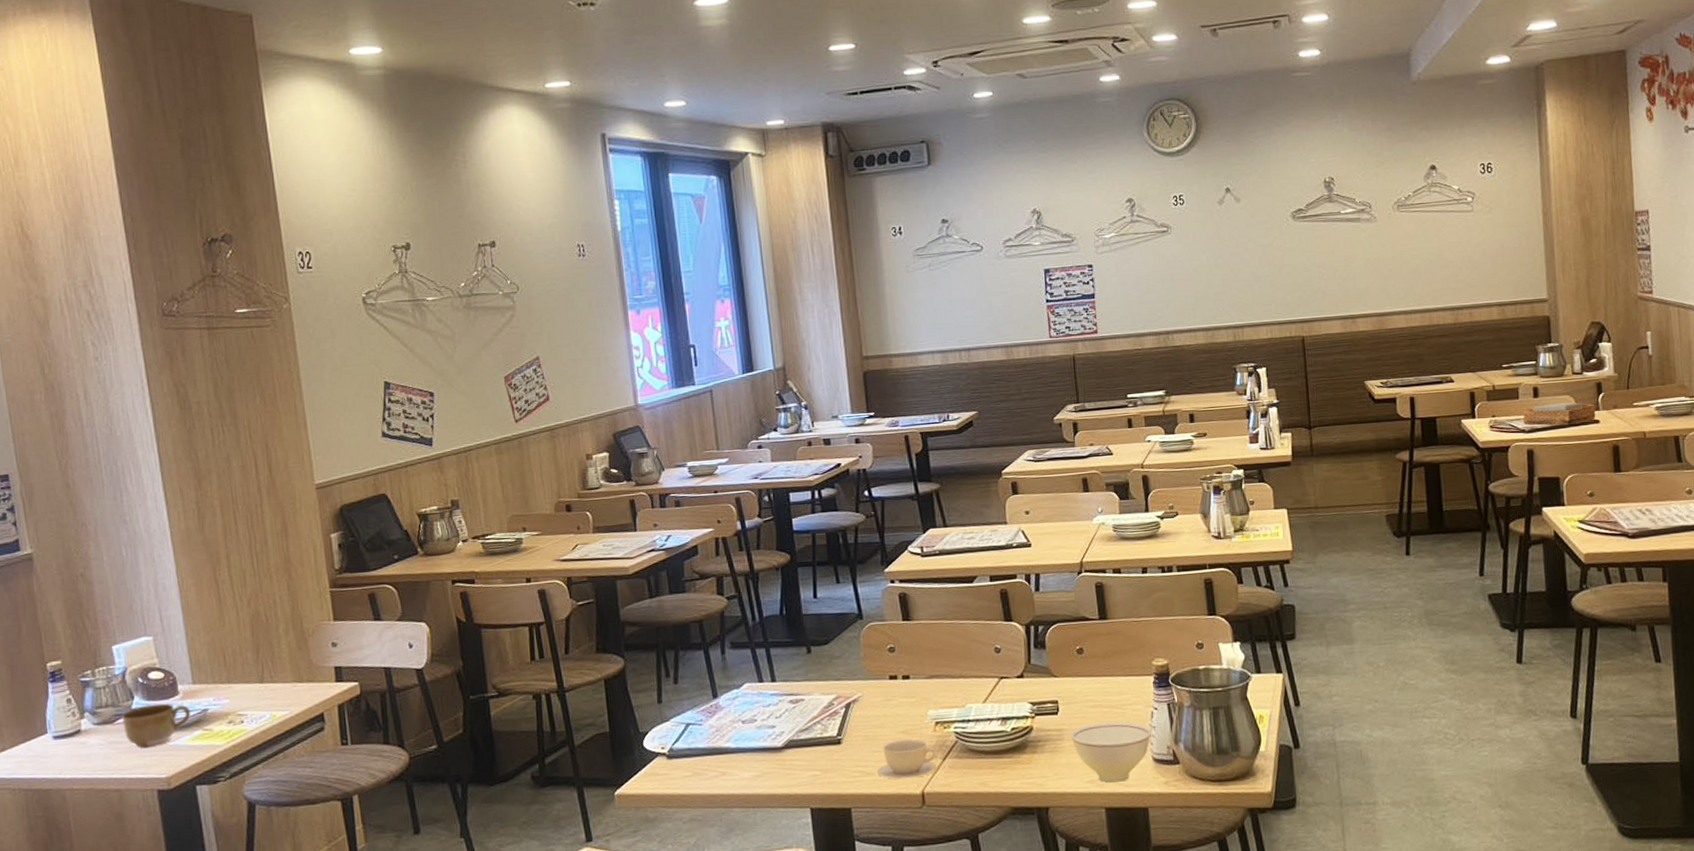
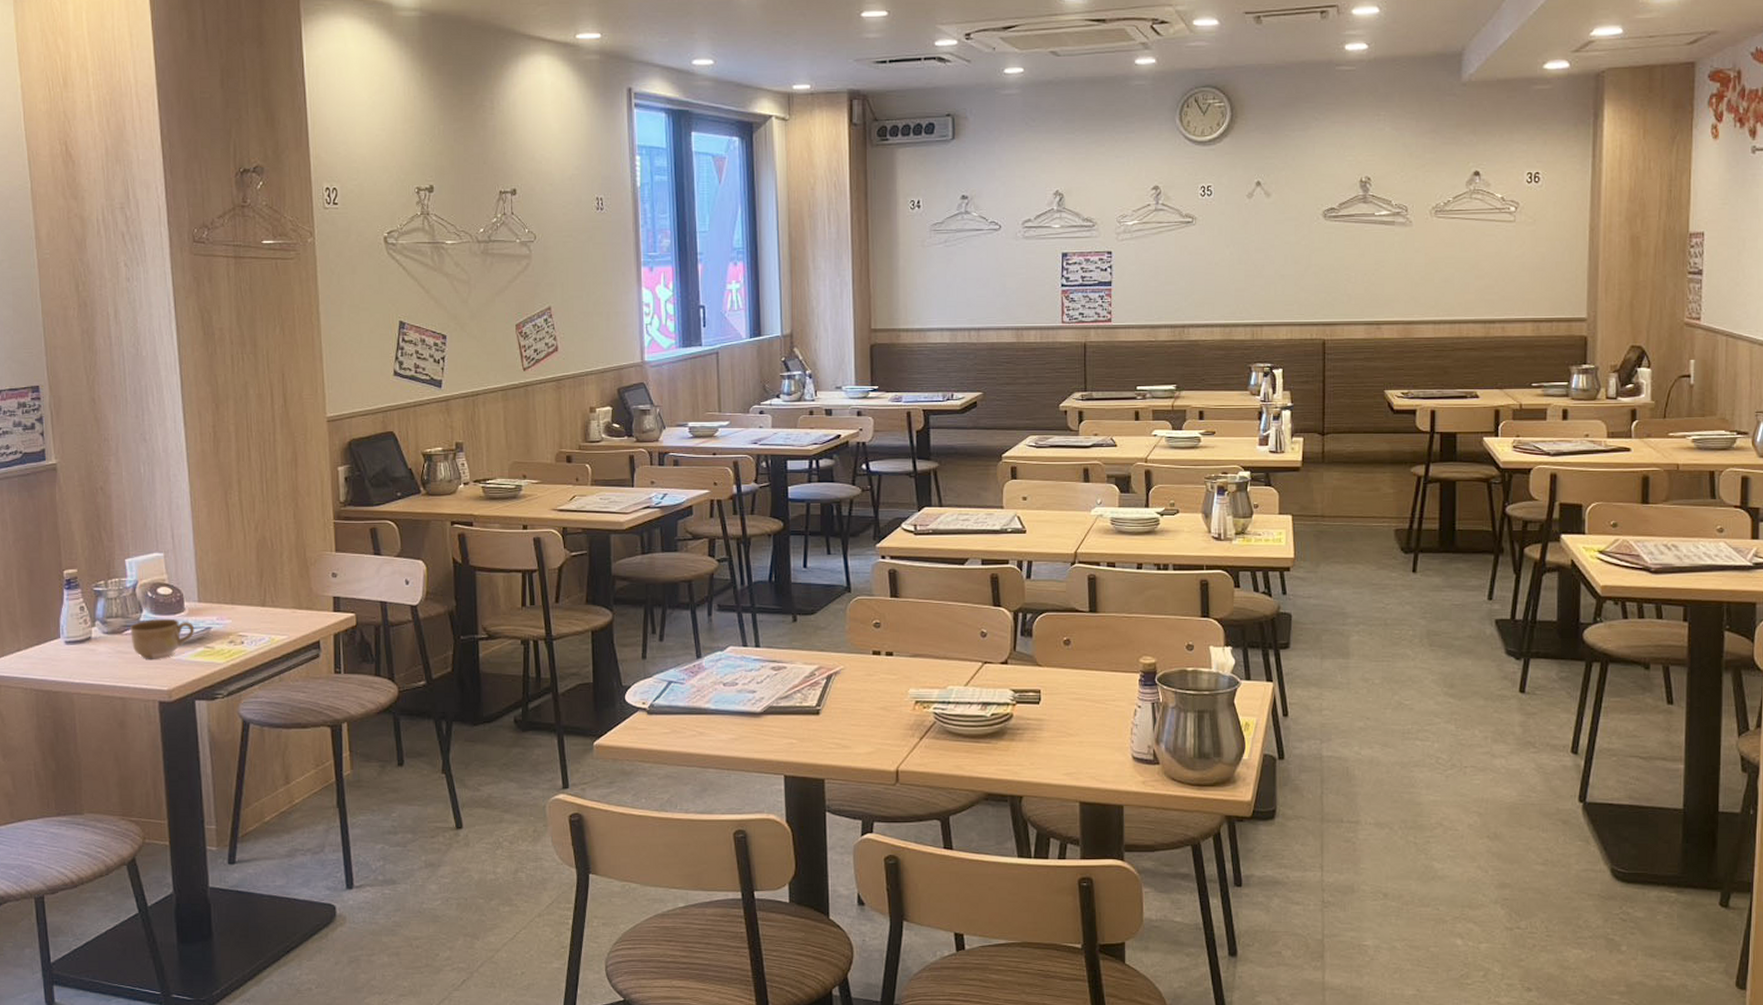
teacup: present [877,739,936,779] -> none [854,716,913,755]
bowl: present [1070,721,1152,783] -> none [1050,716,1134,777]
napkin holder: present [1523,402,1596,426] -> none [1550,427,1628,452]

